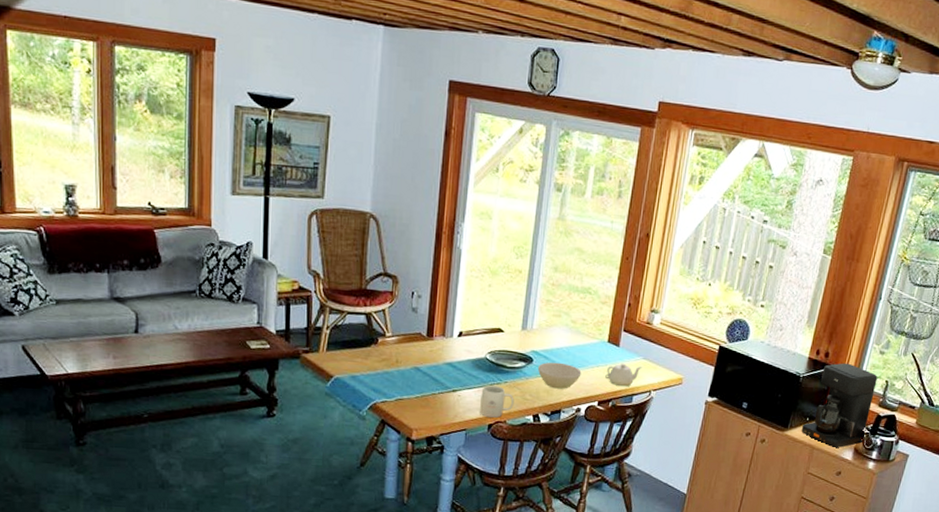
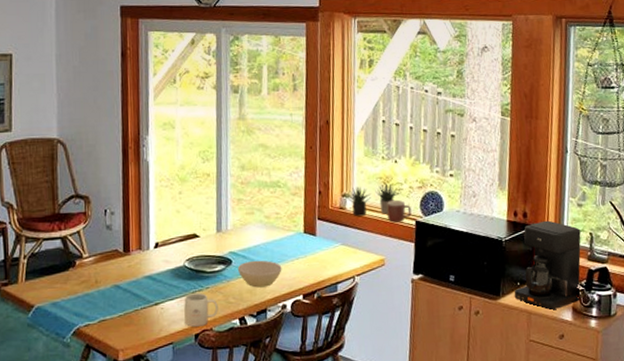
teapot: present [605,363,643,387] -> none [306,252,343,277]
succulent plant: none [654,304,709,335] -> present [345,182,400,217]
mug: none [692,322,717,346] -> present [386,199,412,224]

